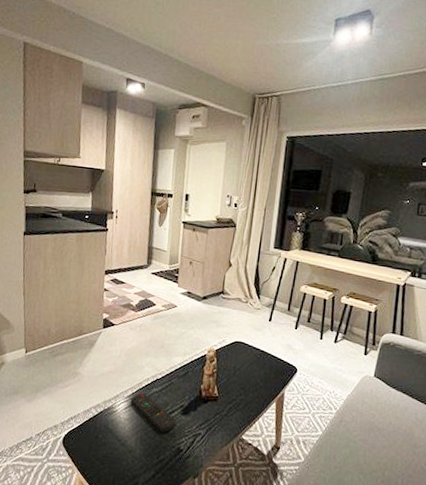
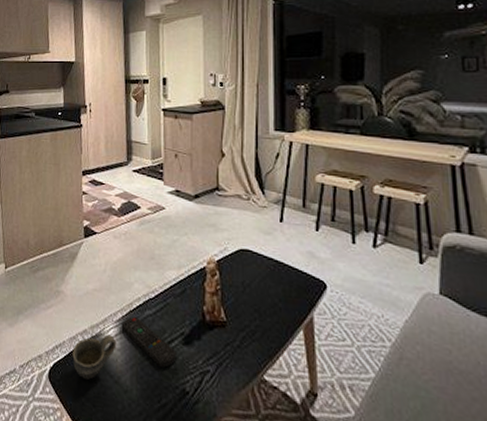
cup: none [85,407,126,443] -> present [72,334,117,380]

